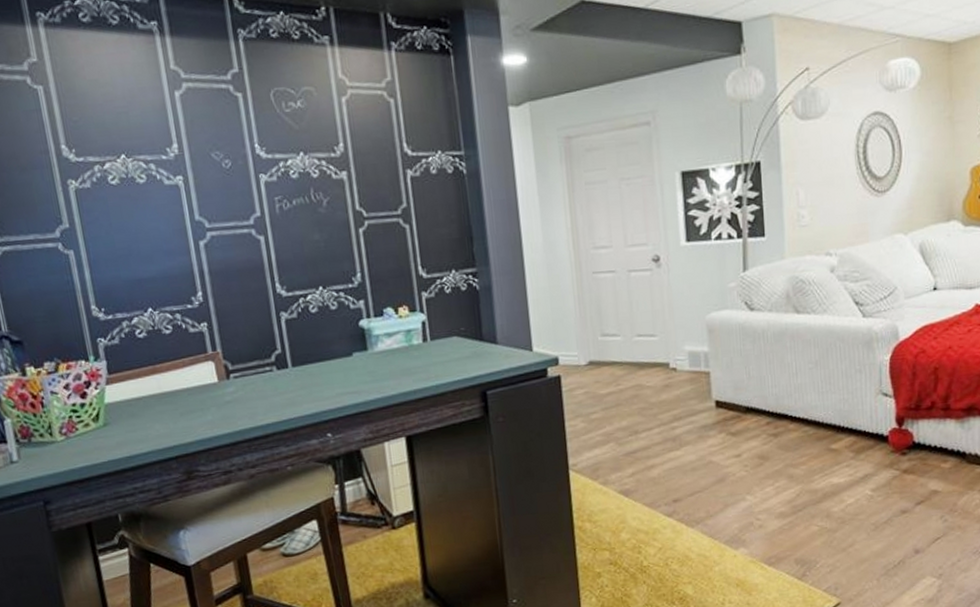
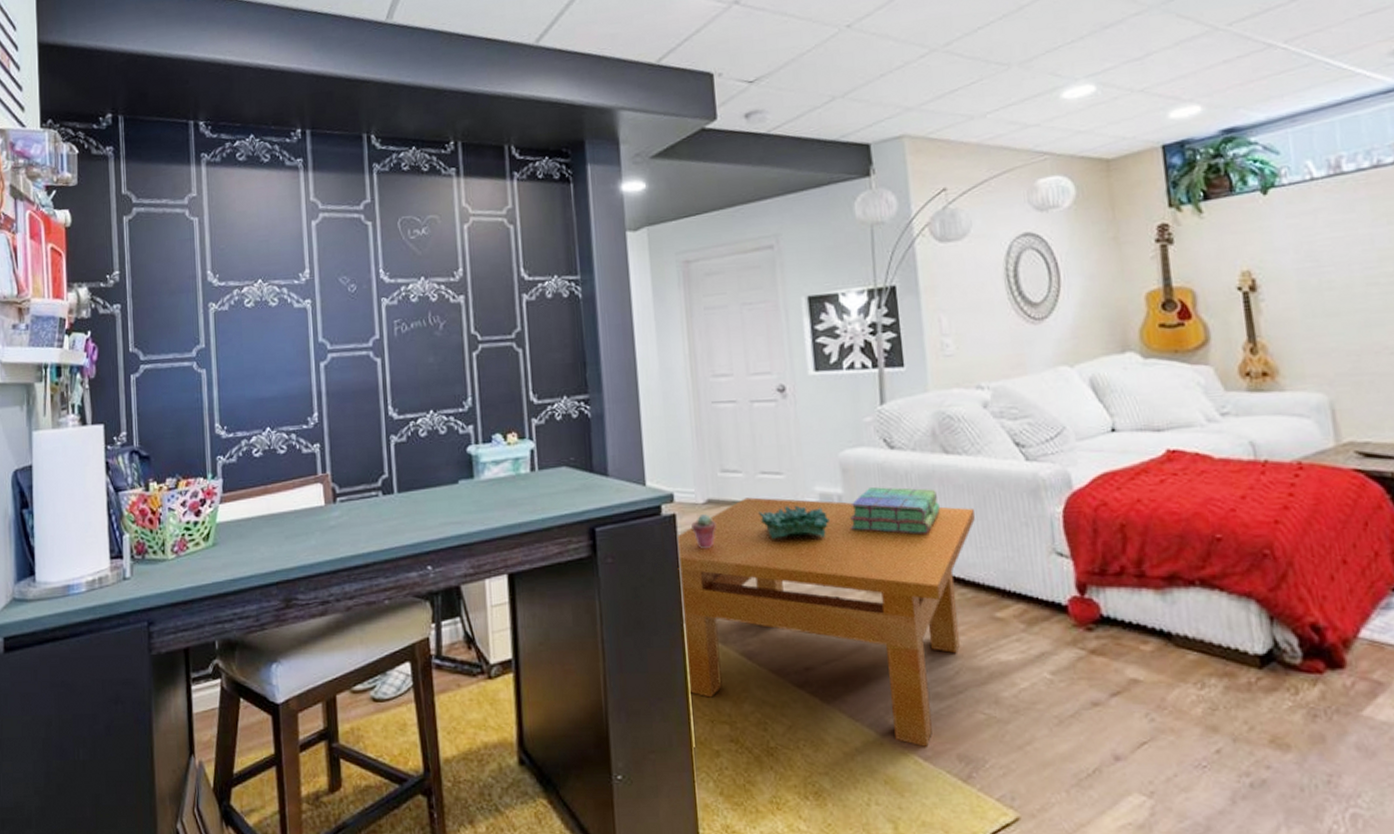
table: none [561,357,819,556] -> present [676,497,975,747]
potted succulent: none [575,374,597,405] -> present [691,514,716,549]
decorative bowl: none [635,363,697,393] -> present [759,505,830,539]
stack of books: none [714,344,791,384] -> present [850,487,941,534]

